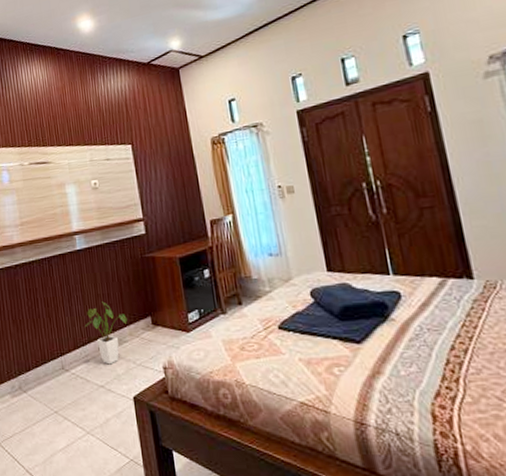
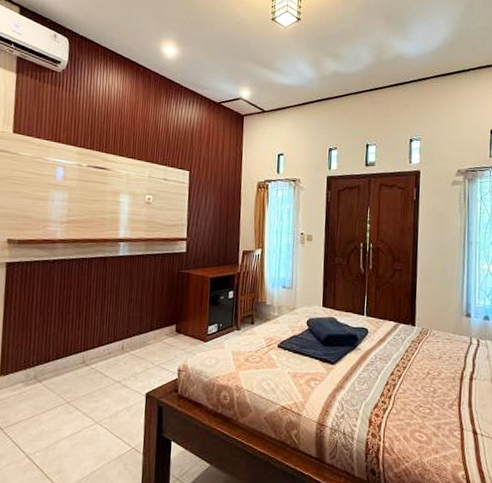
house plant: present [84,301,127,365] -> none [113,306,154,363]

